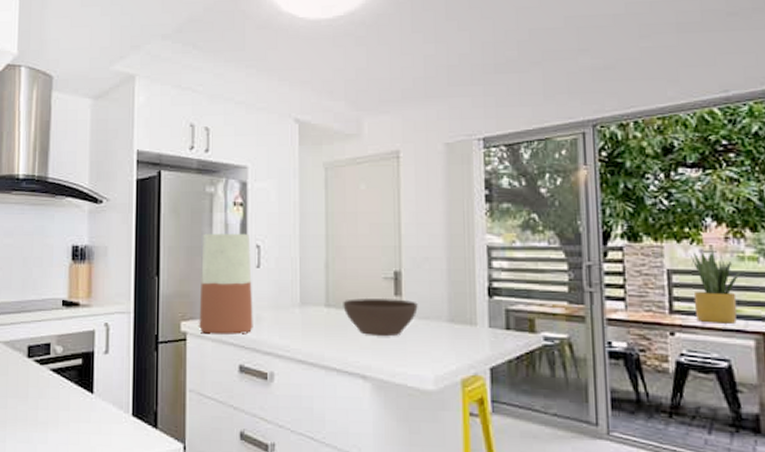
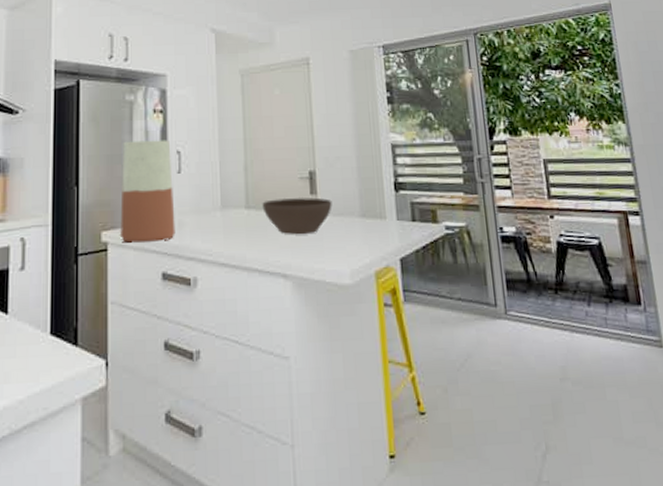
planter: present [689,249,742,323] -> none [560,140,602,206]

